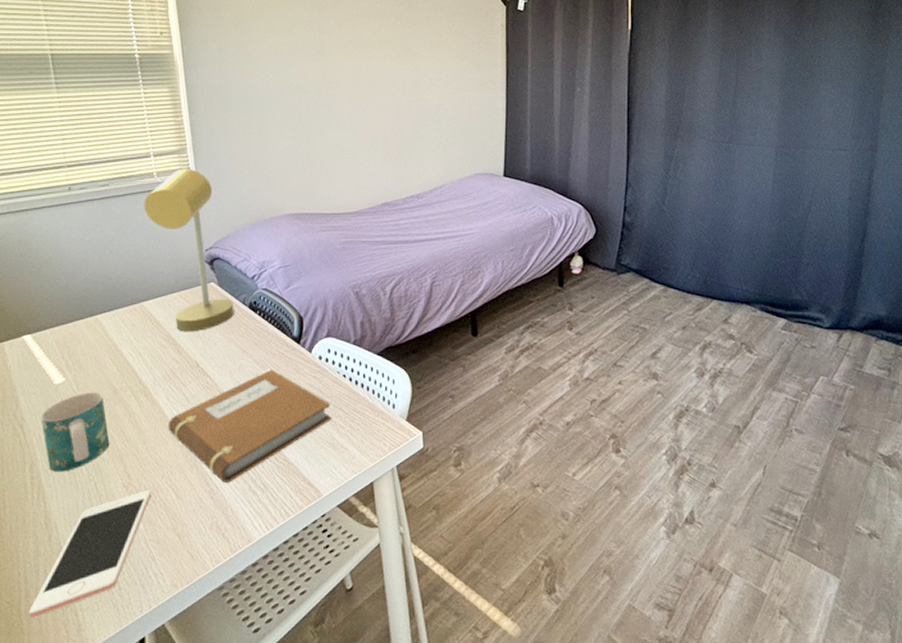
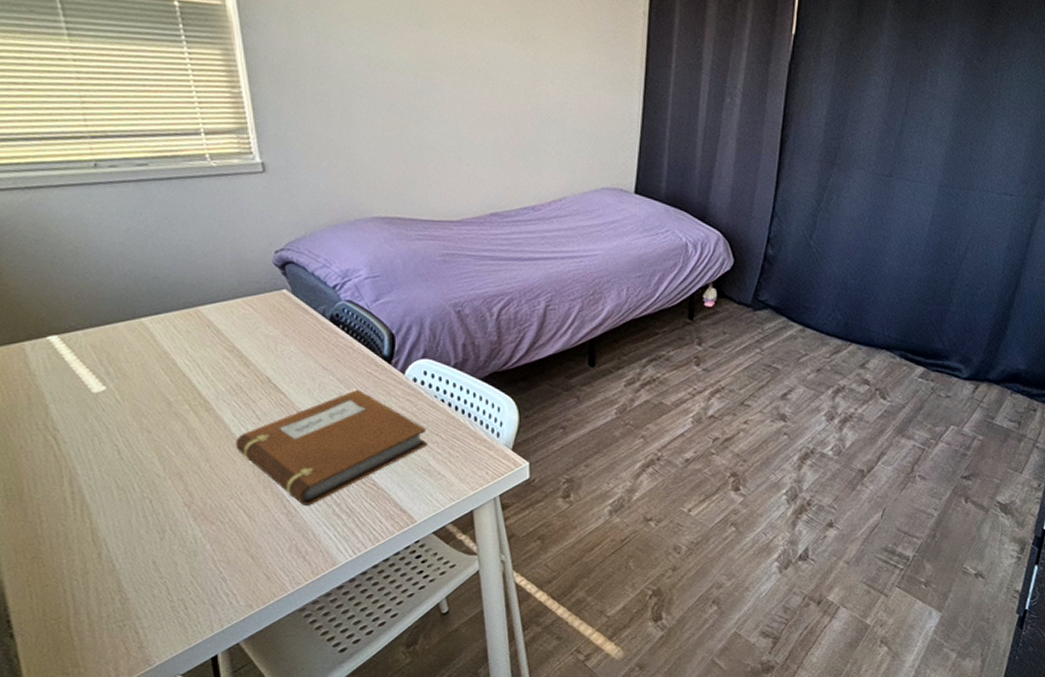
cell phone: present [29,490,151,618] -> none [80,510,218,635]
mug: present [40,392,110,472] -> none [77,403,166,488]
desk lamp: present [144,168,234,332] -> none [194,152,312,344]

